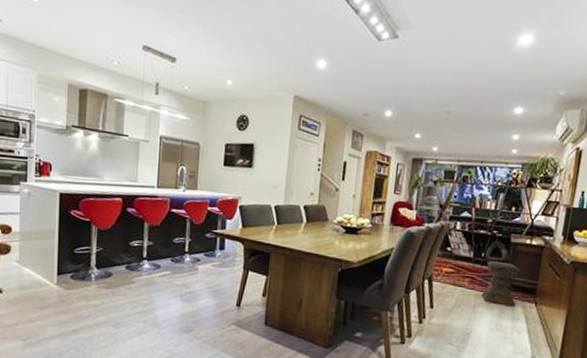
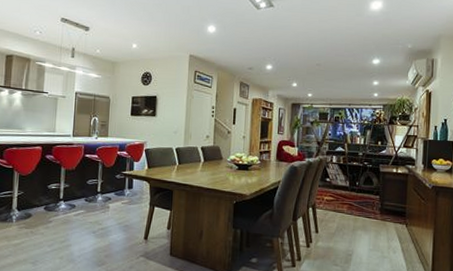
stool: present [481,261,520,307] -> none [359,189,390,229]

